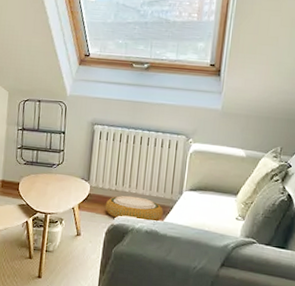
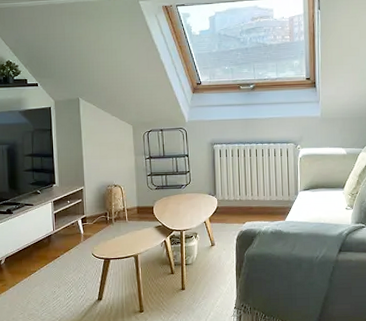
woven basket: present [105,195,163,223] -> none [232,202,284,226]

